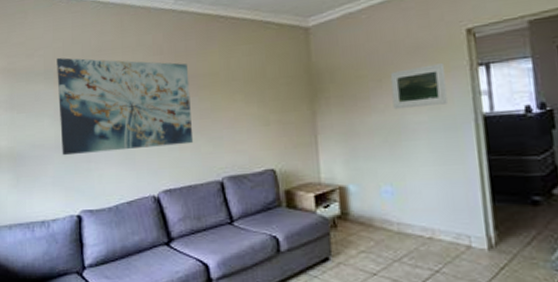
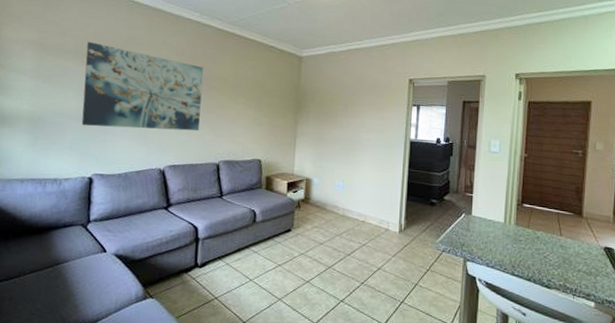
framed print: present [390,63,447,110] -> none [353,100,391,129]

